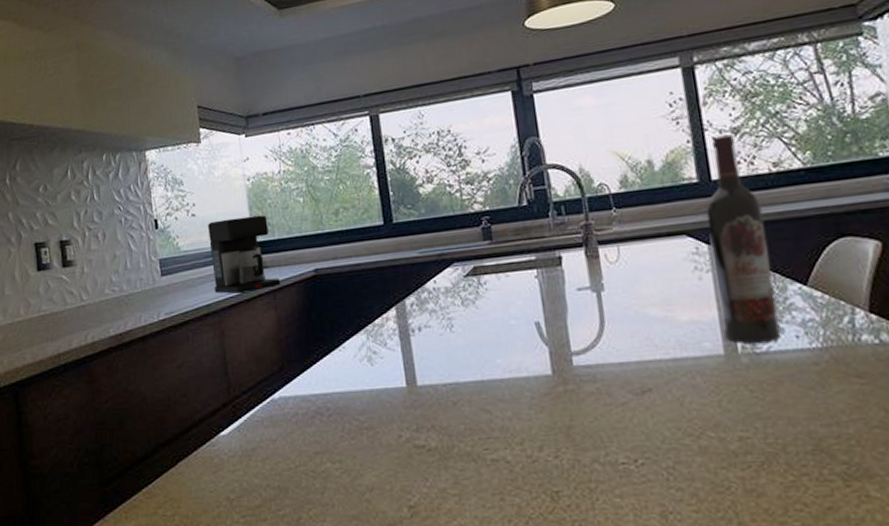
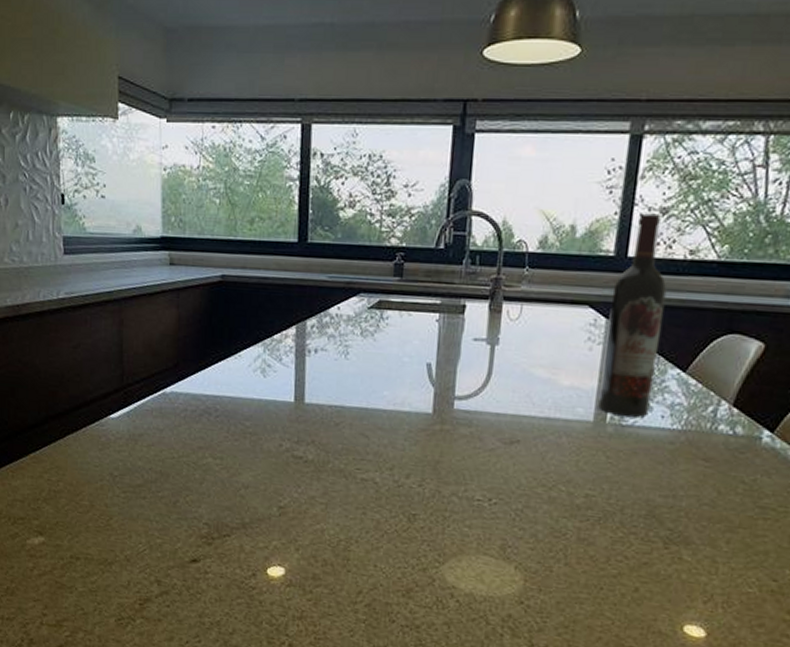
coffee maker: present [208,214,281,295] -> none [117,206,186,287]

